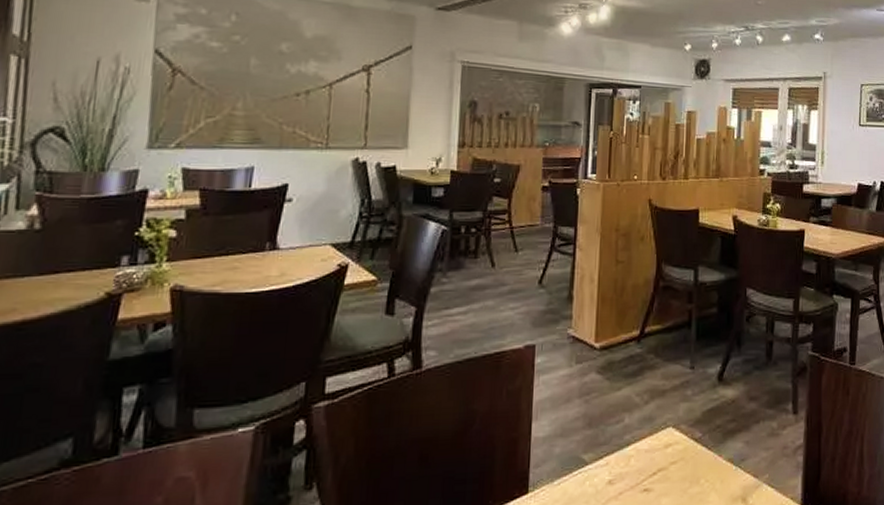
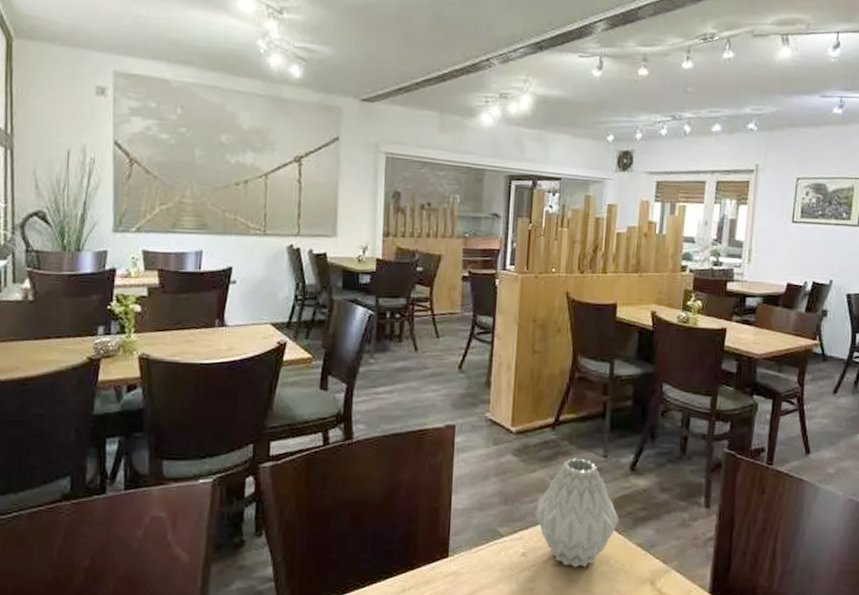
vase: none [621,371,708,492] -> present [535,458,619,568]

